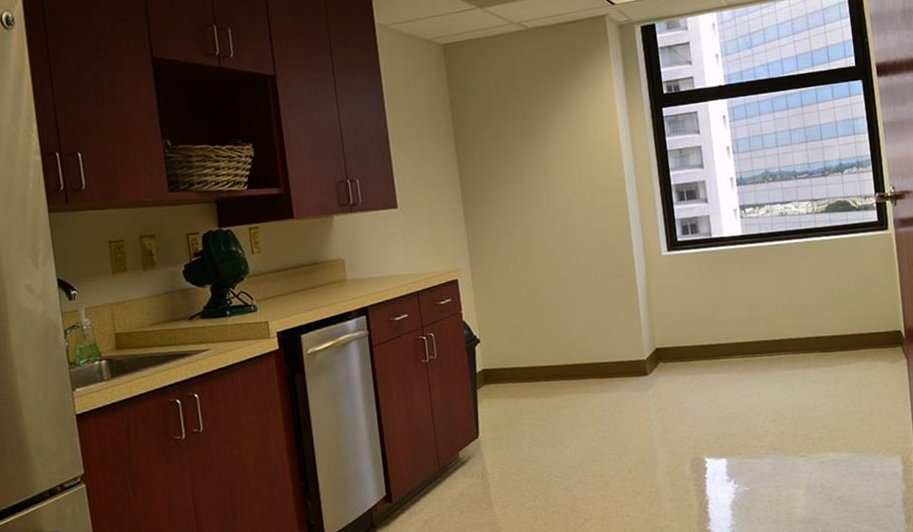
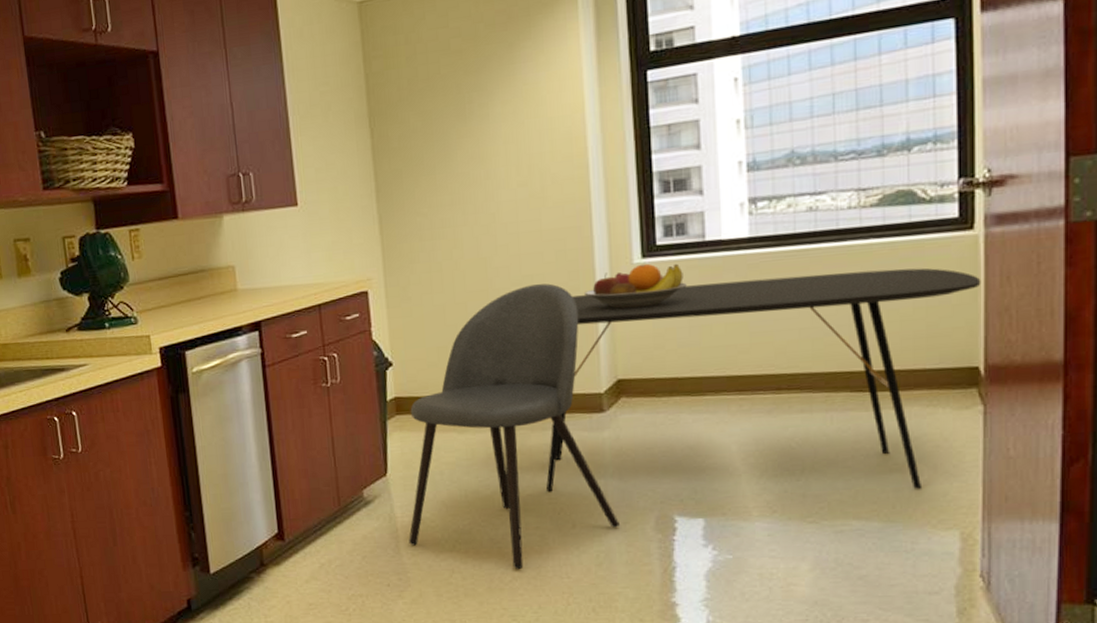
dining chair: none [496,272,664,513] -> present [409,283,619,570]
dining table: none [606,258,897,444] -> present [545,268,981,492]
fruit bowl: none [627,255,701,291] -> present [585,263,687,309]

